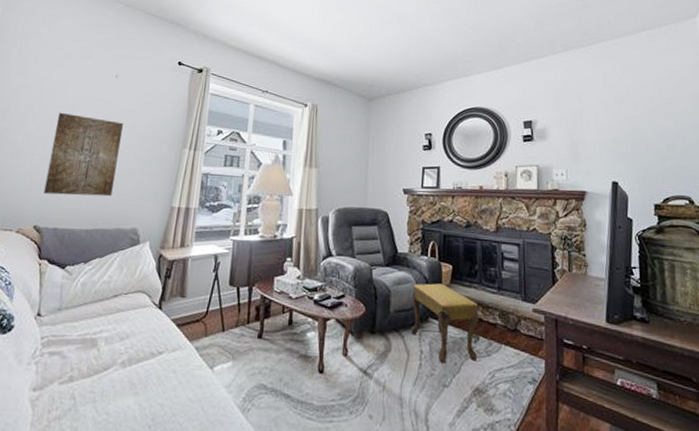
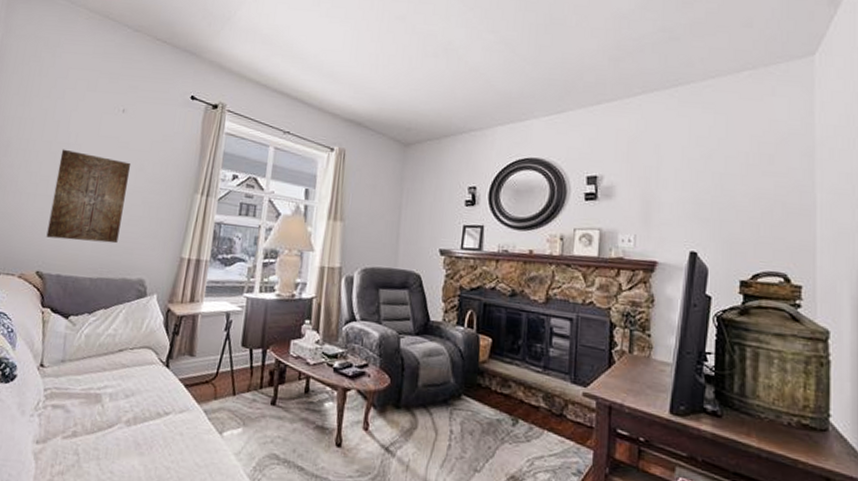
footstool: present [411,283,479,363] -> none [441,356,520,446]

